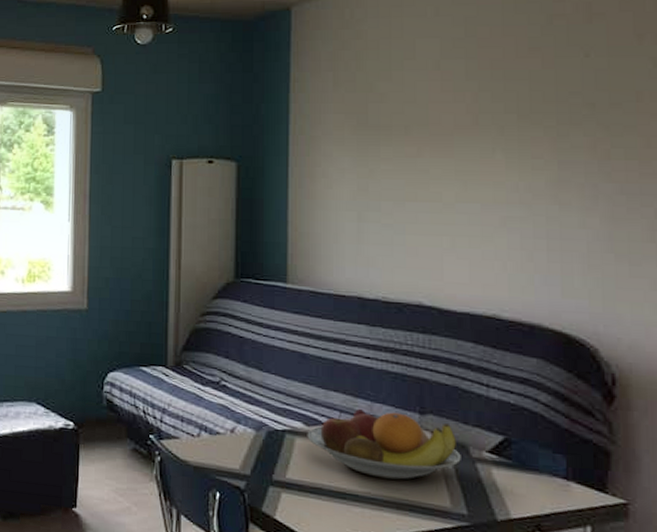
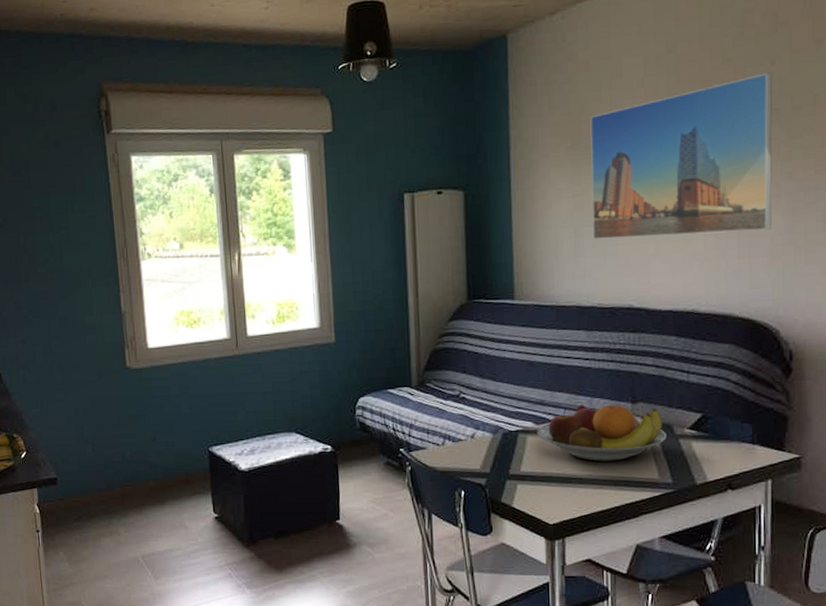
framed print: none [378,65,588,234] -> present [590,72,773,239]

